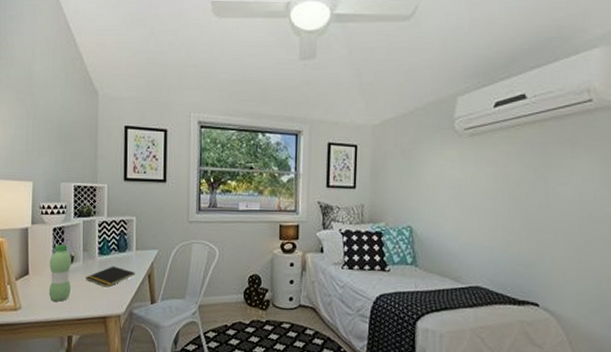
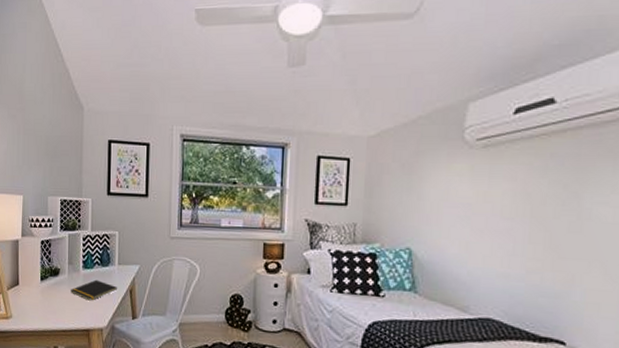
water bottle: present [48,244,71,302] -> none [36,256,57,313]

